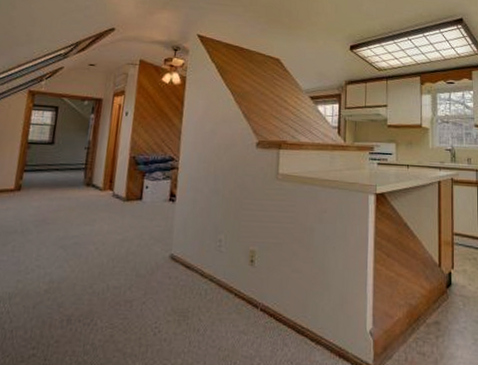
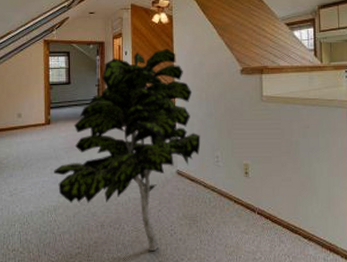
indoor plant: none [16,112,204,355] -> present [54,49,201,252]

